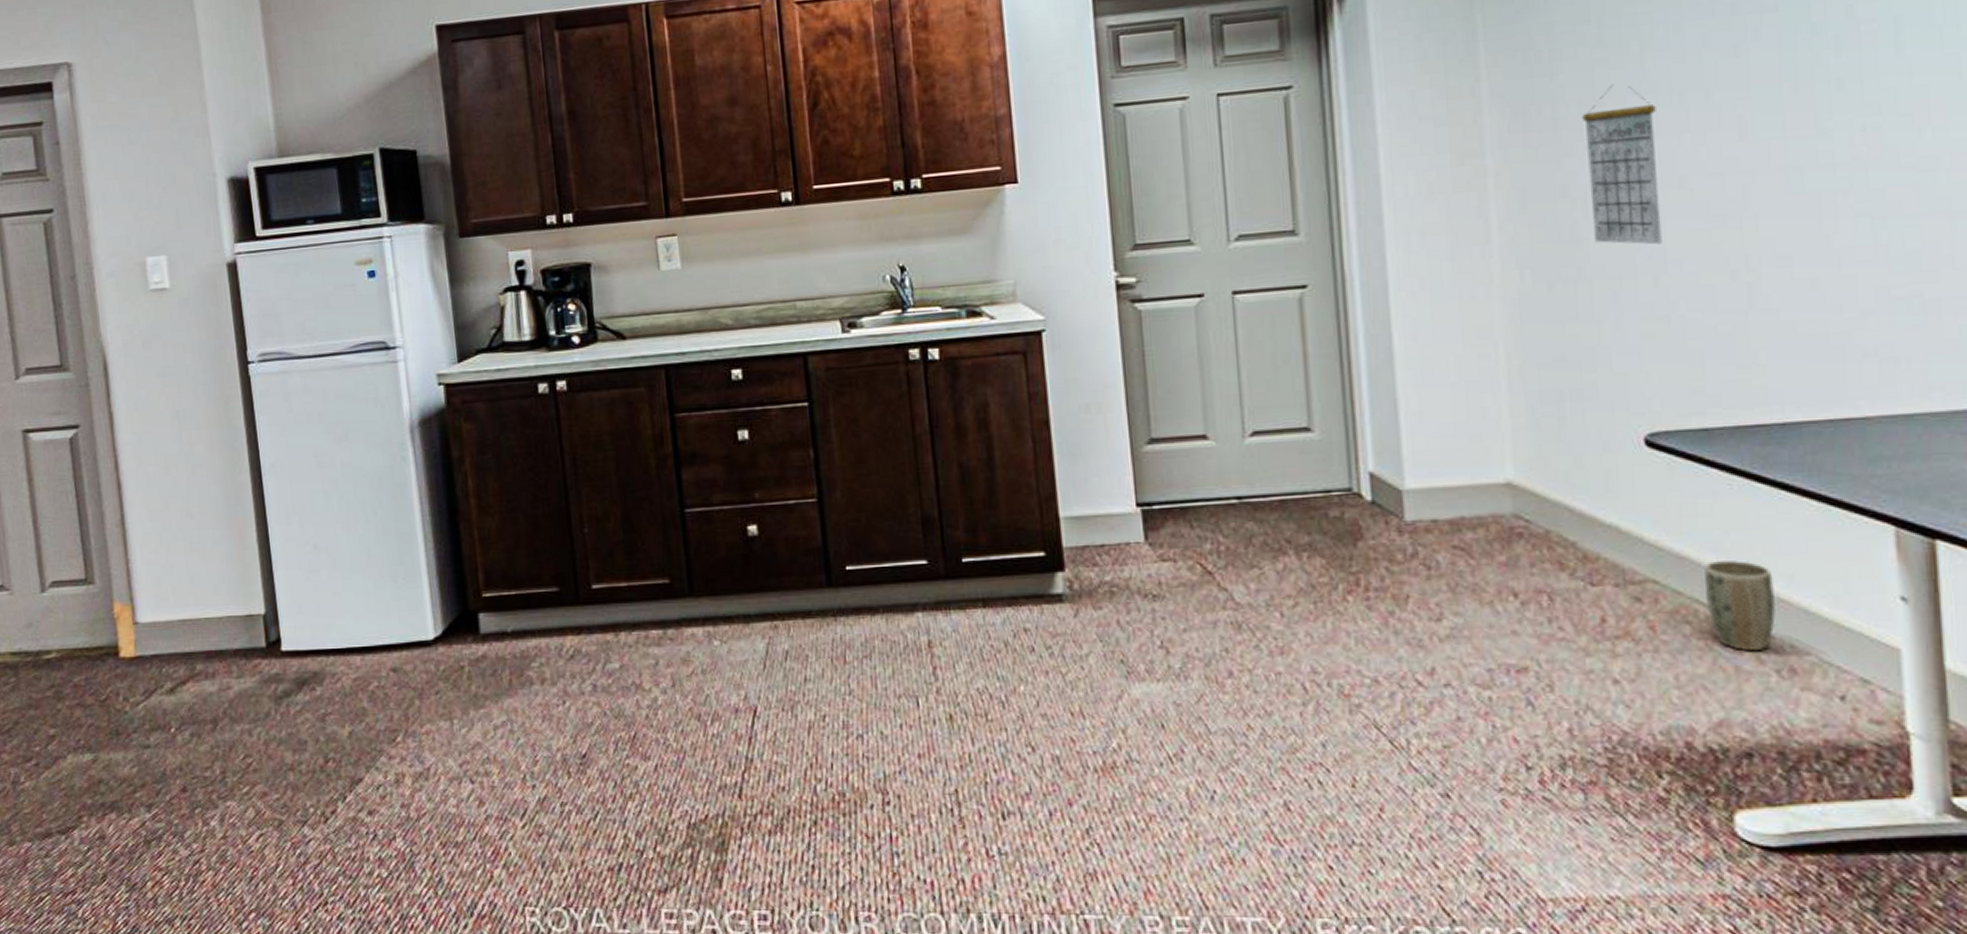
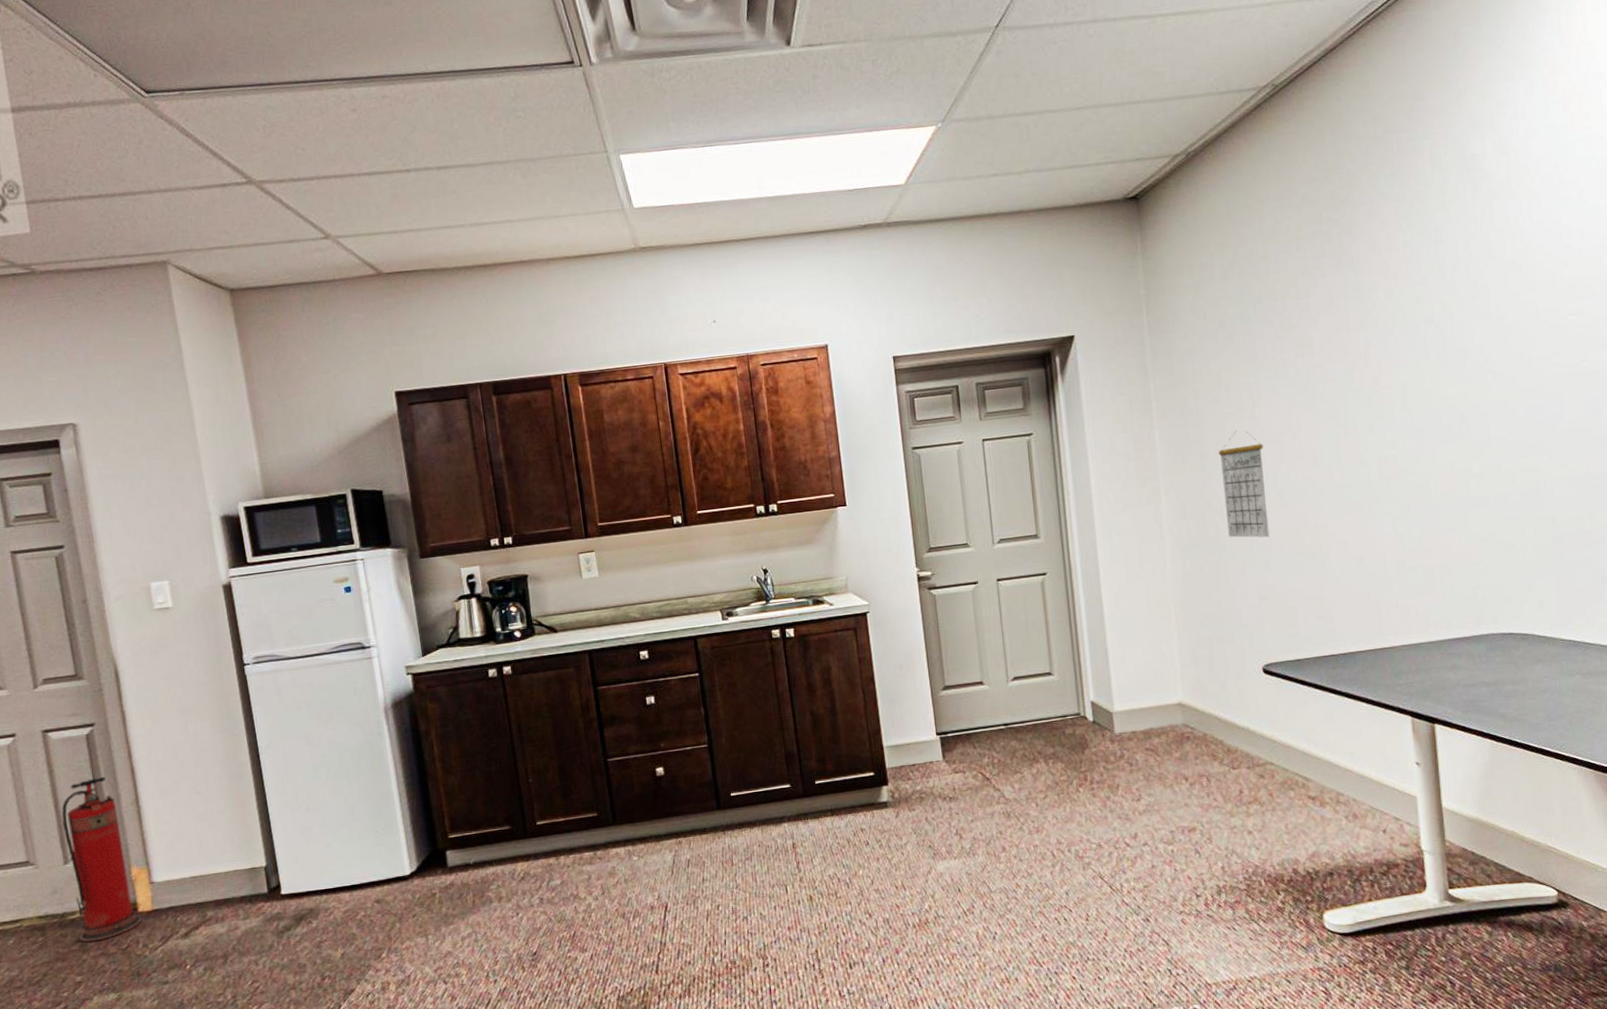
fire extinguisher: none [40,490,123,689] -> present [61,777,141,943]
plant pot: present [1705,560,1777,652] -> none [1301,745,1344,805]

